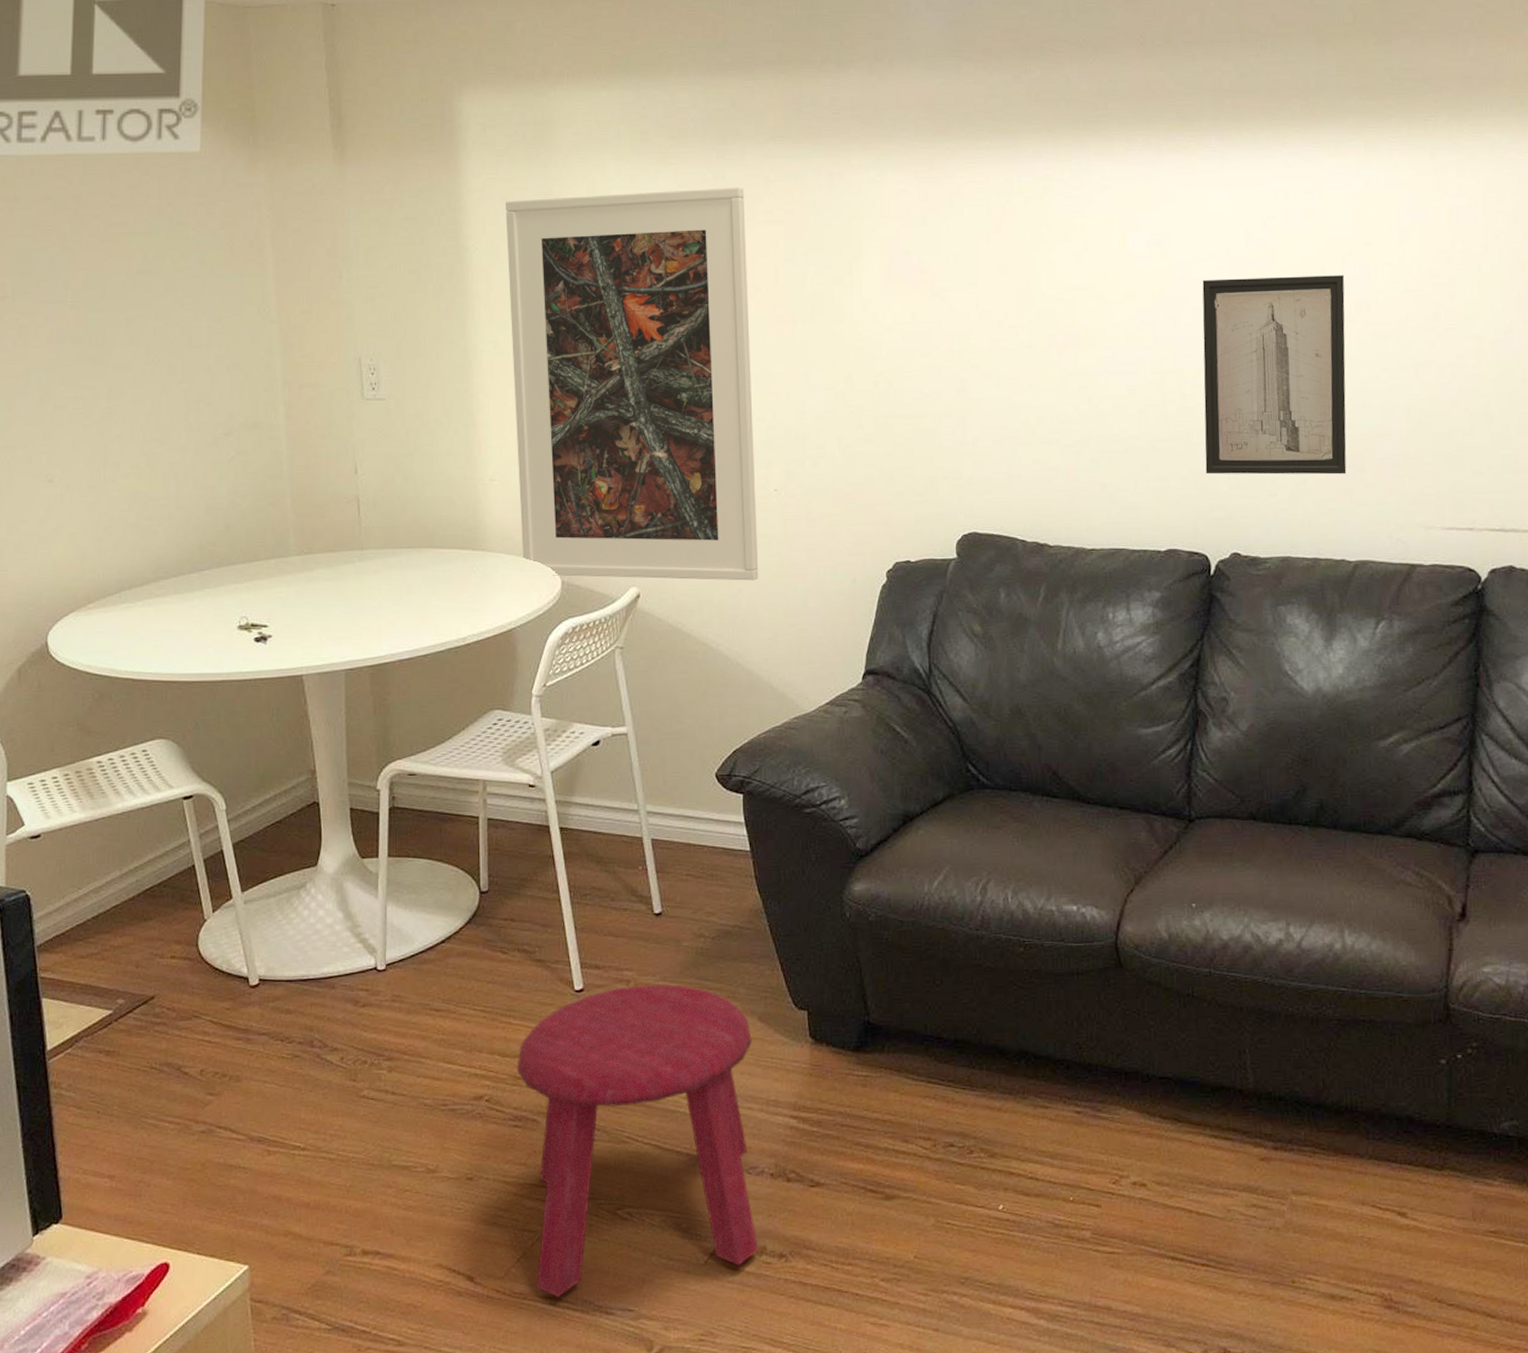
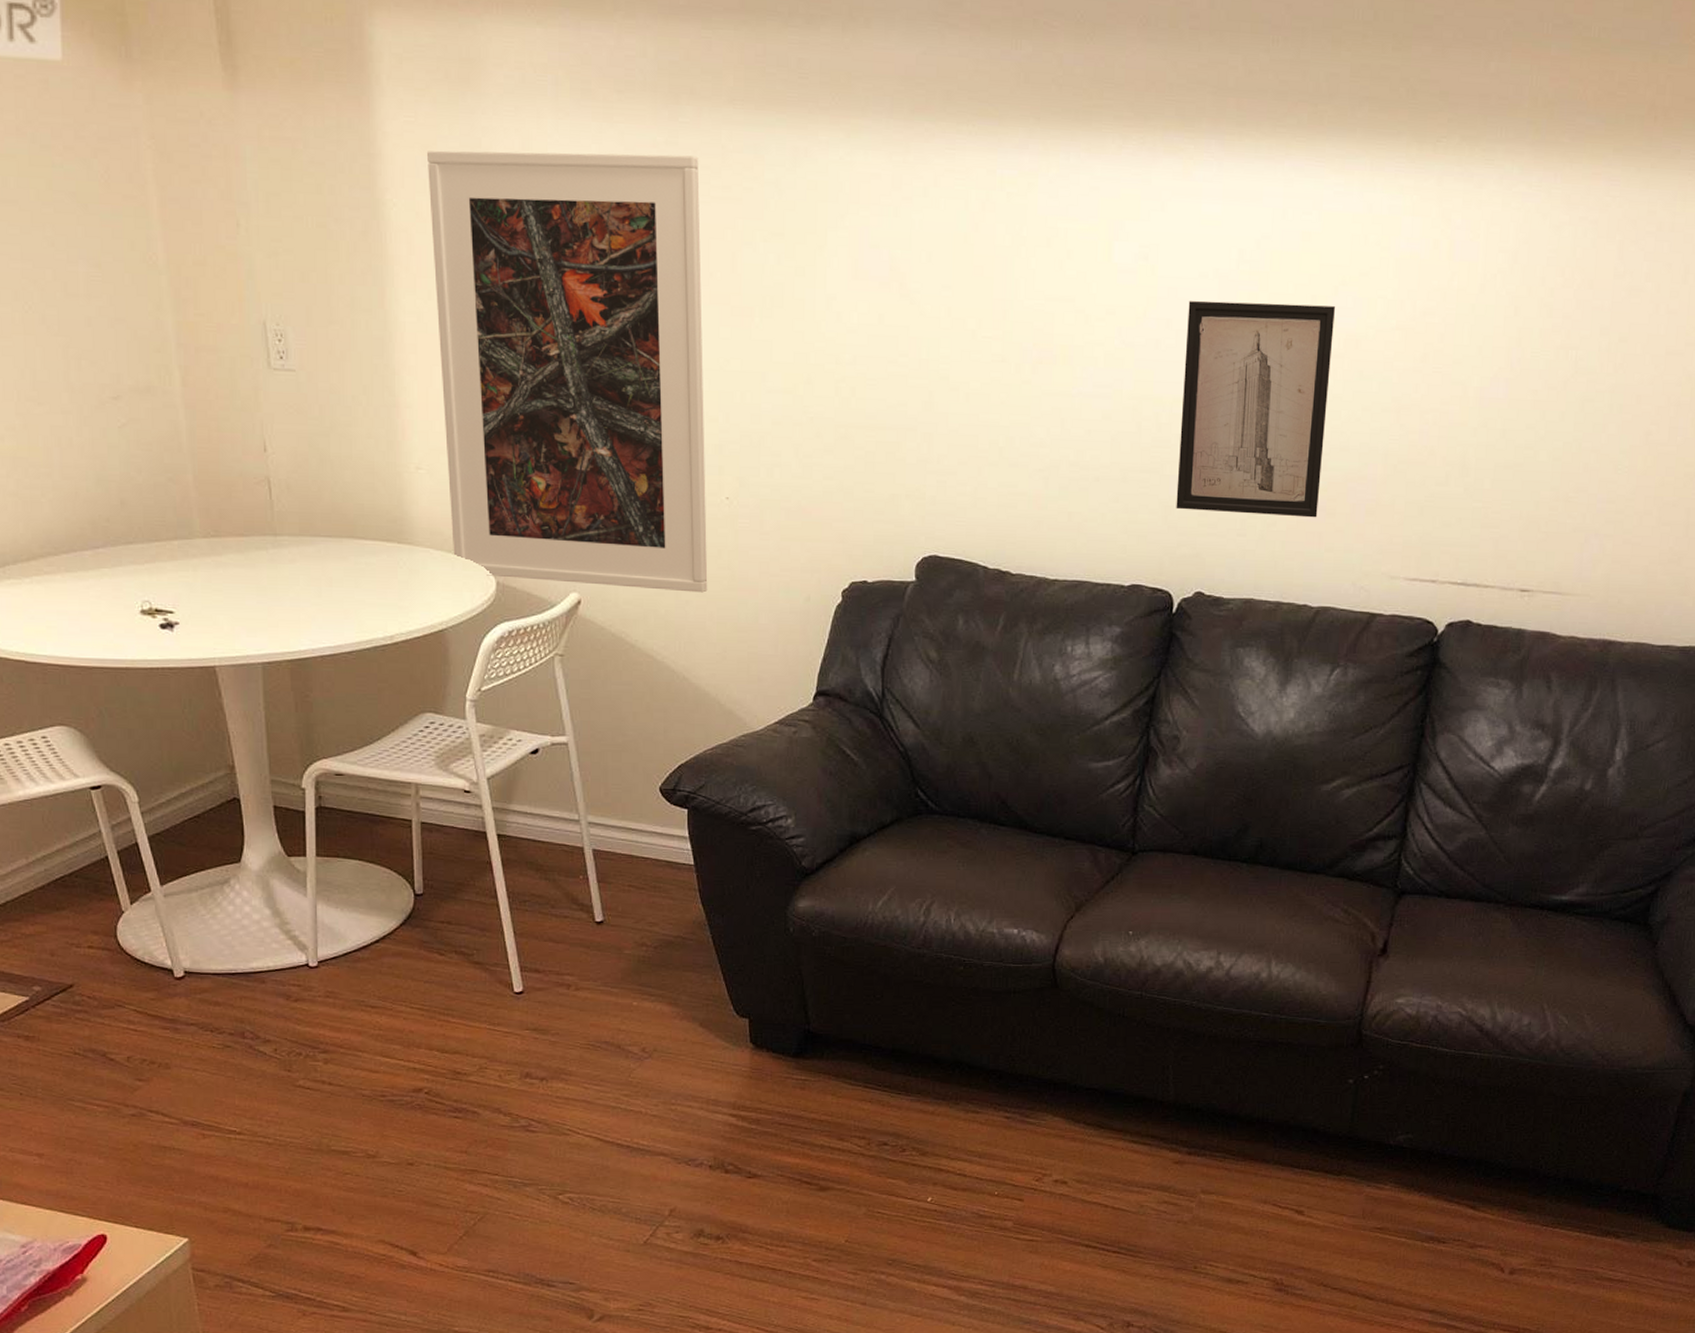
stool: present [516,984,758,1297] -> none [456,989,696,1271]

